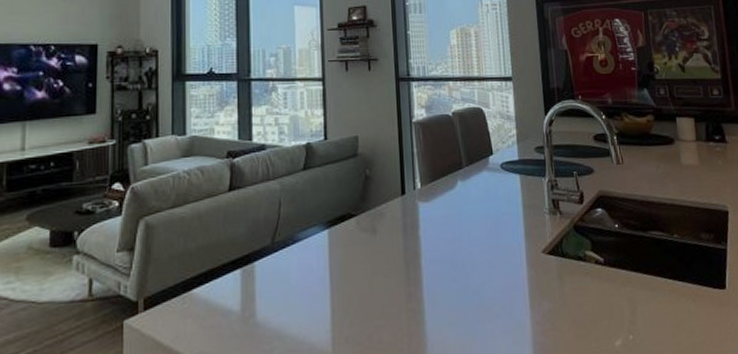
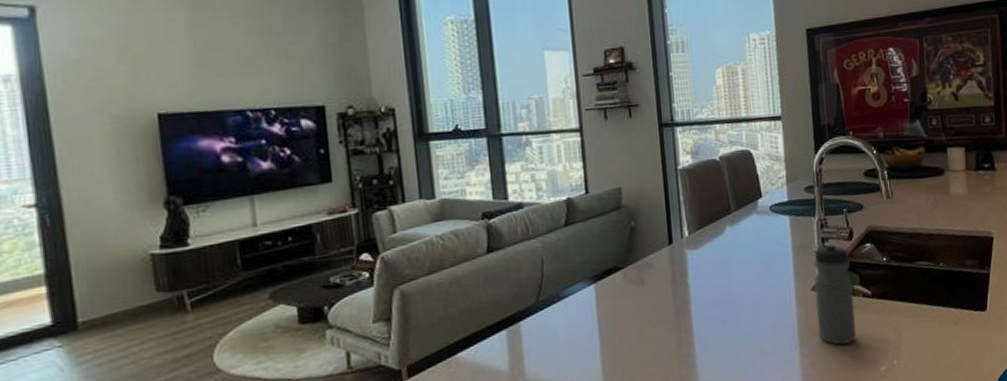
water bottle: none [544,203,589,313] -> present [814,240,856,345]

